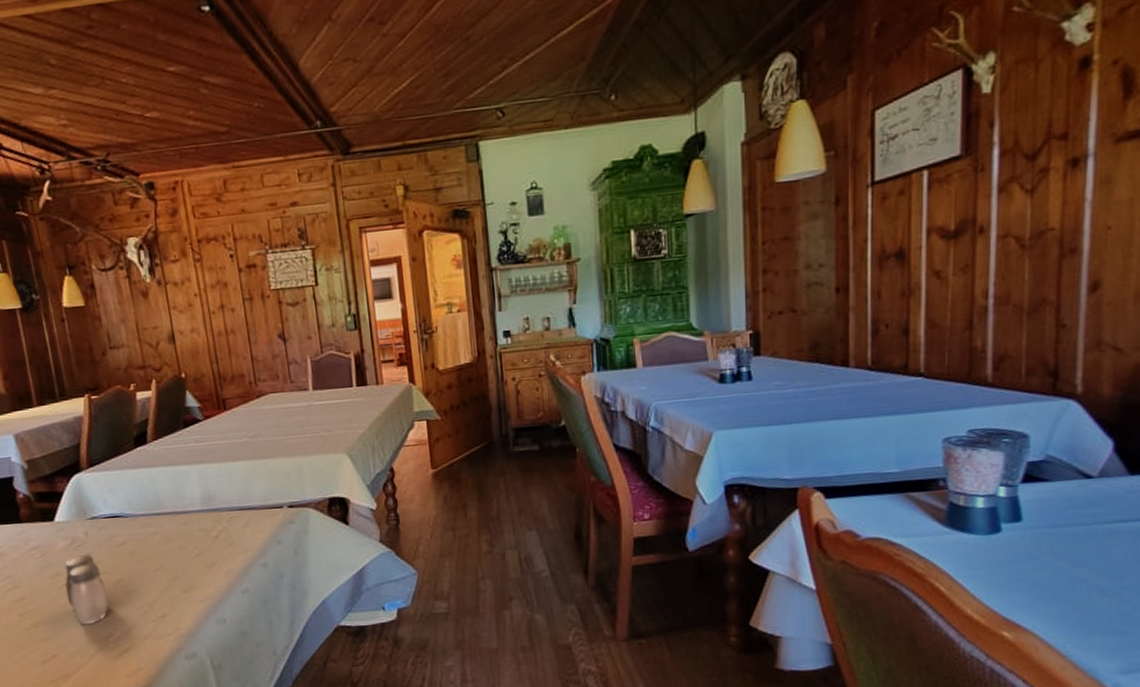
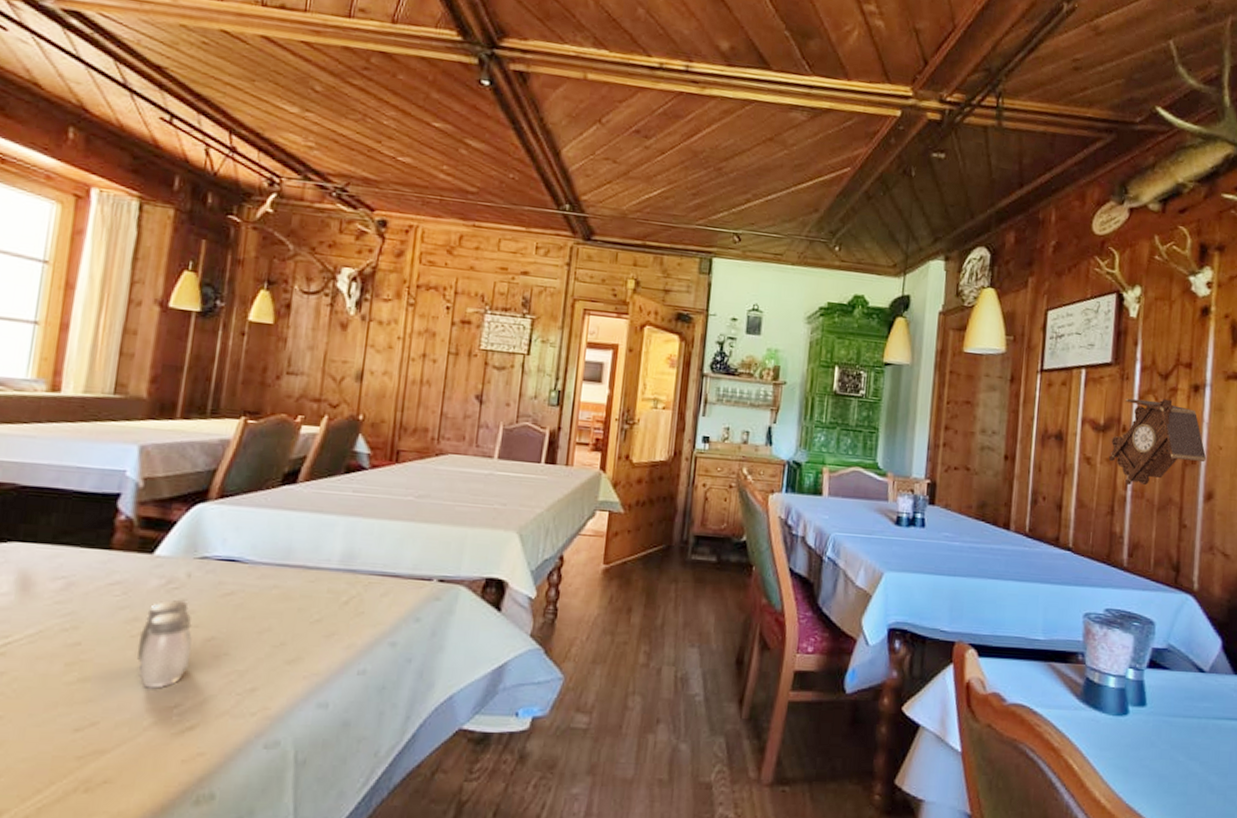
cuckoo clock: none [963,183,1091,294] -> present [1108,398,1207,486]

